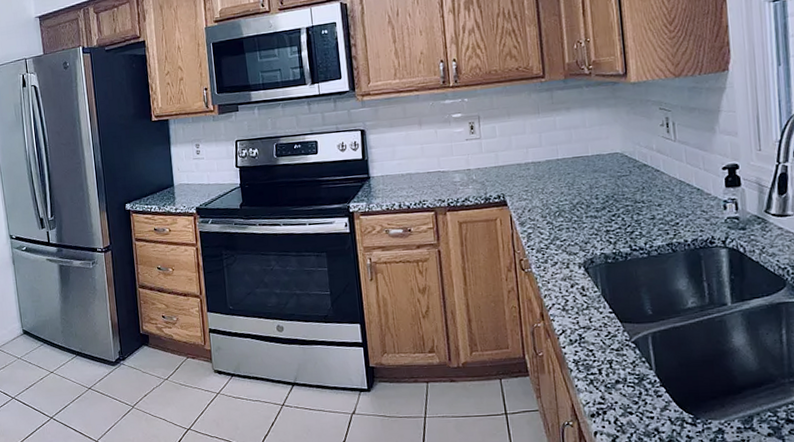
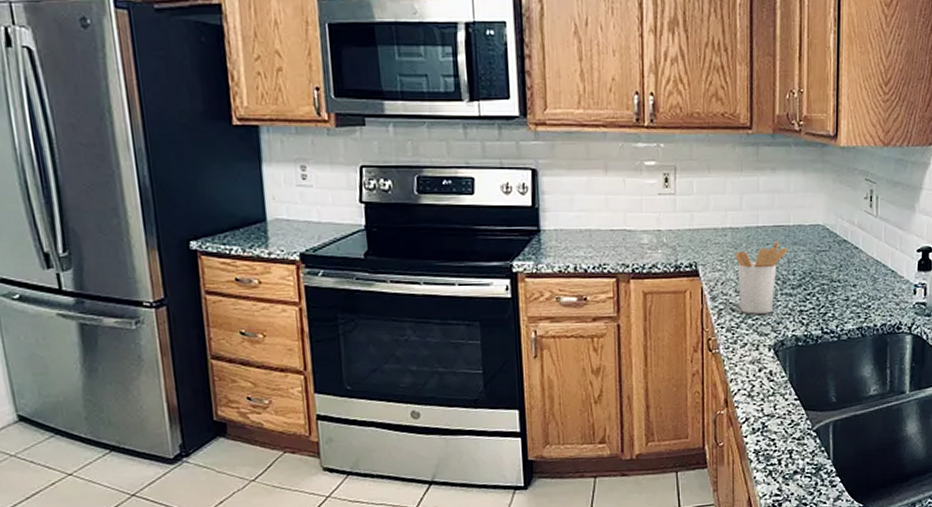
utensil holder: none [538,170,589,236] -> present [735,241,788,314]

